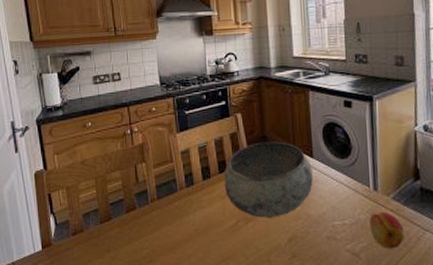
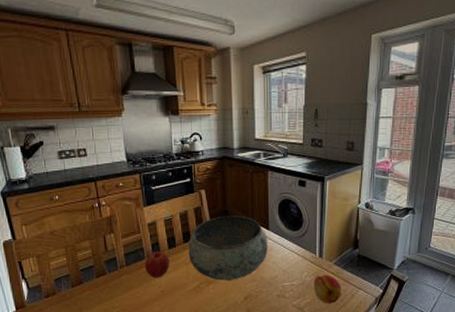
apple: none [177,181,204,214] -> present [145,249,170,278]

